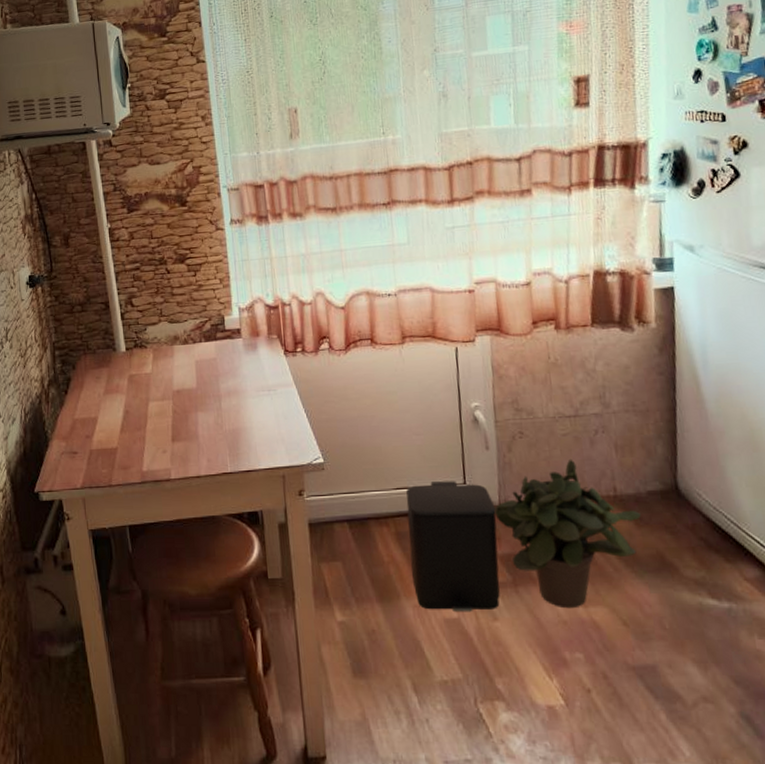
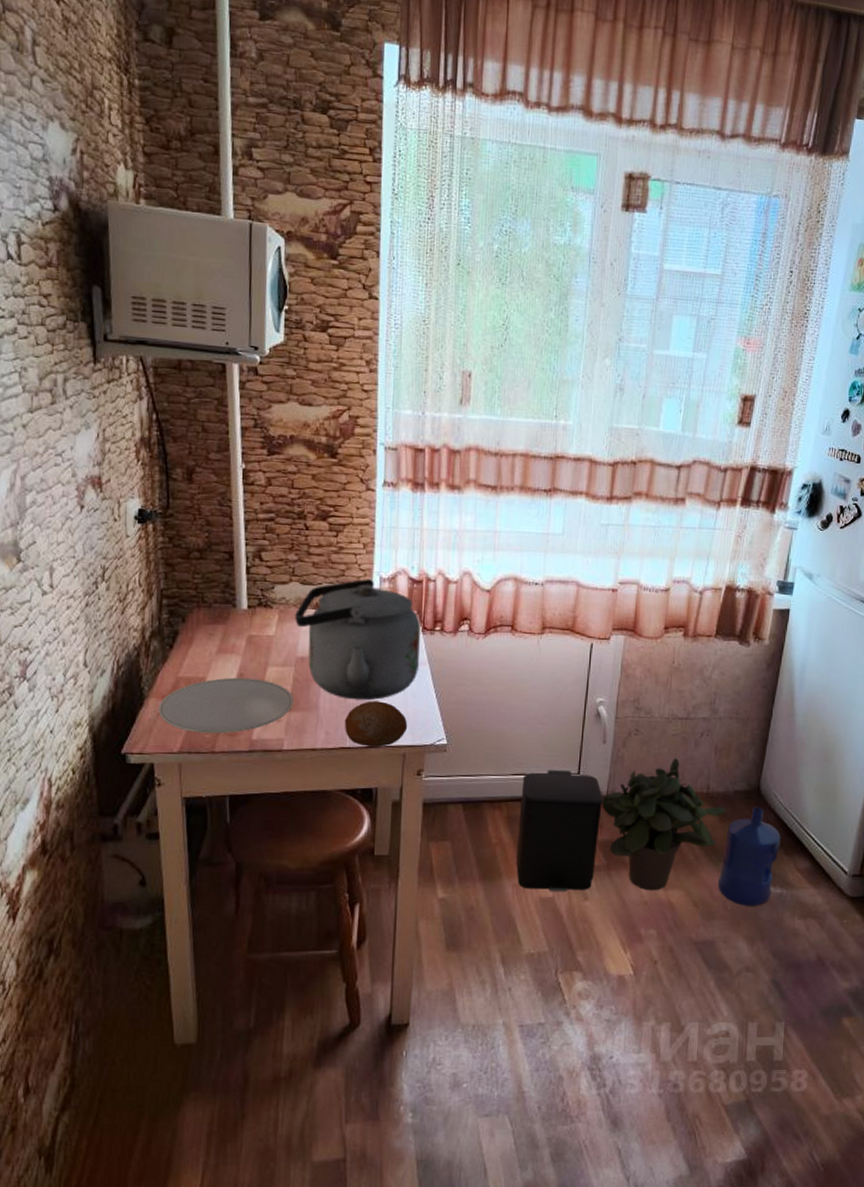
plate: none [61,413,175,469] -> present [158,677,293,734]
kettle: none [166,310,286,426] -> present [294,579,420,700]
bread: none [223,425,284,472] -> present [344,701,408,748]
water jug: none [646,508,718,624] -> present [717,807,781,906]

